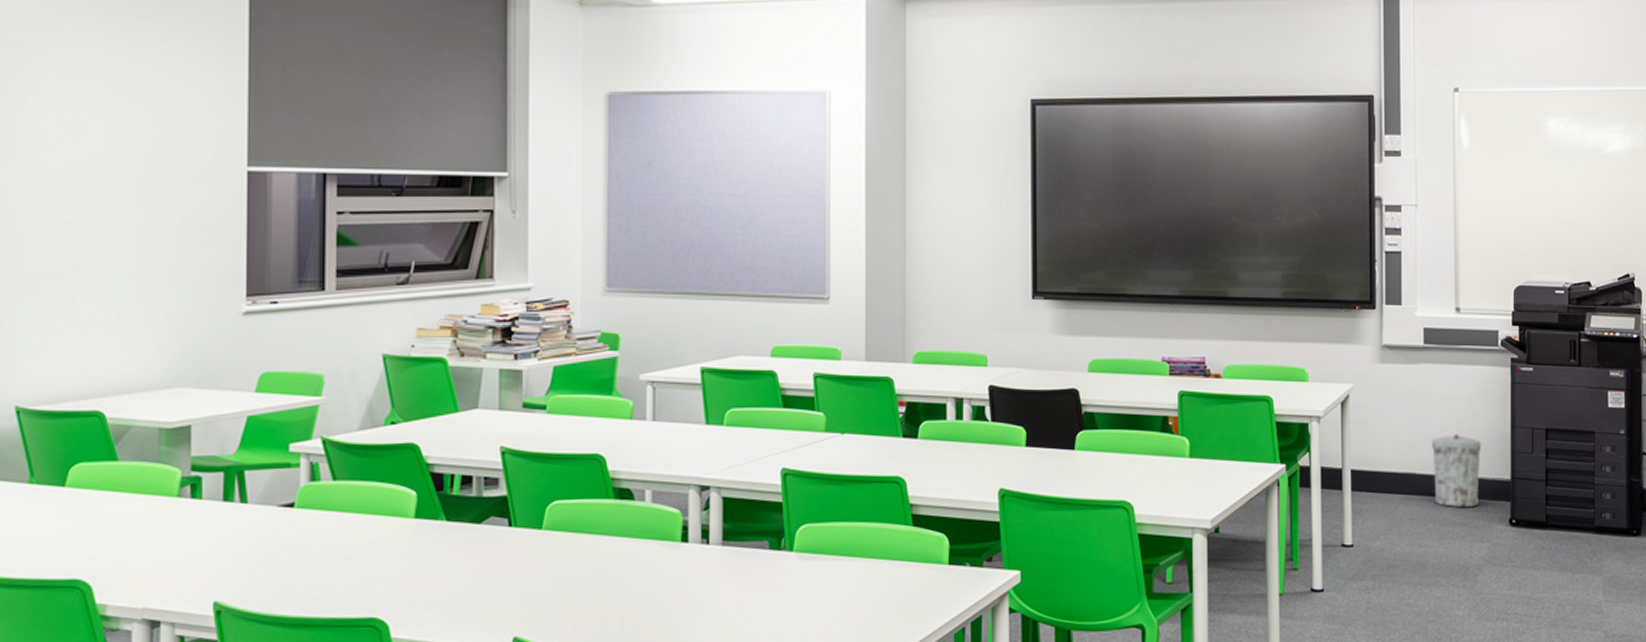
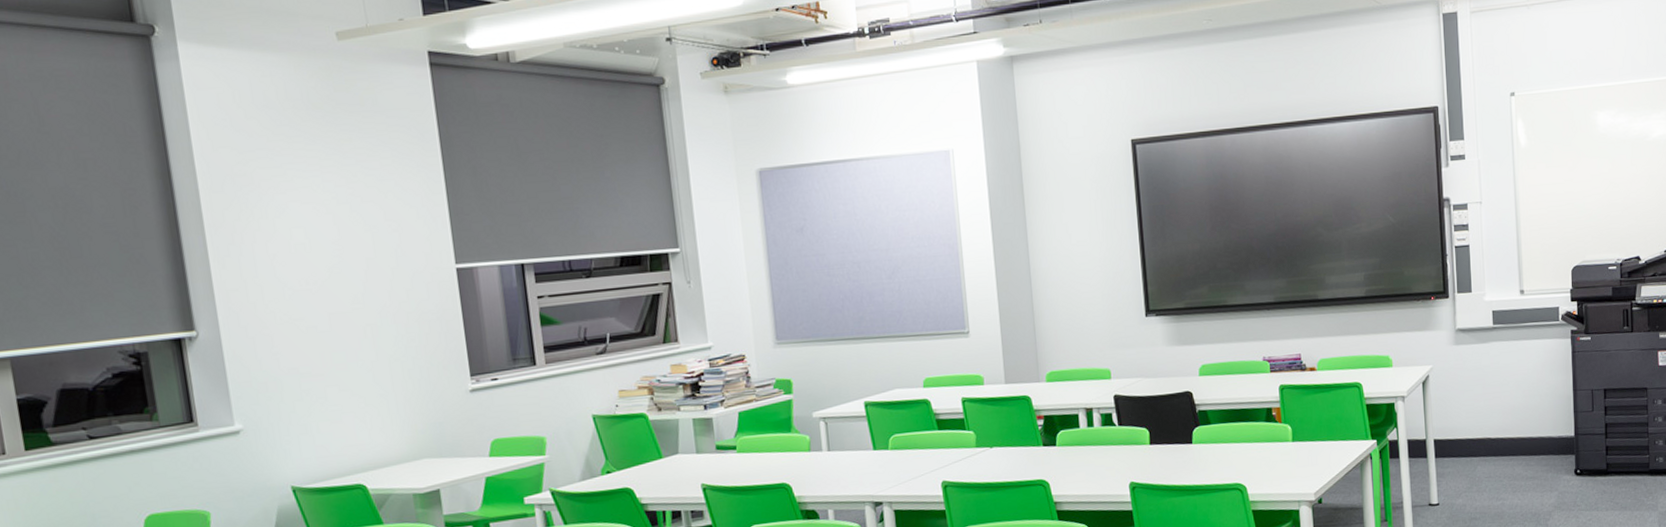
trash can: present [1431,434,1482,508] -> none [1503,400,1548,464]

